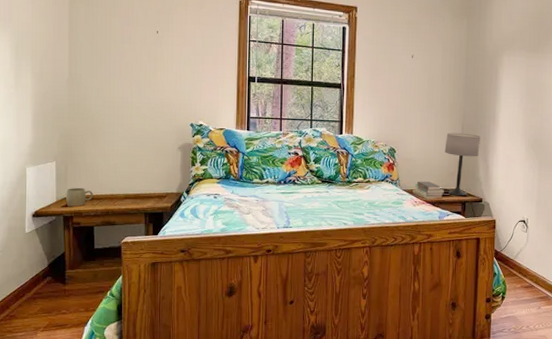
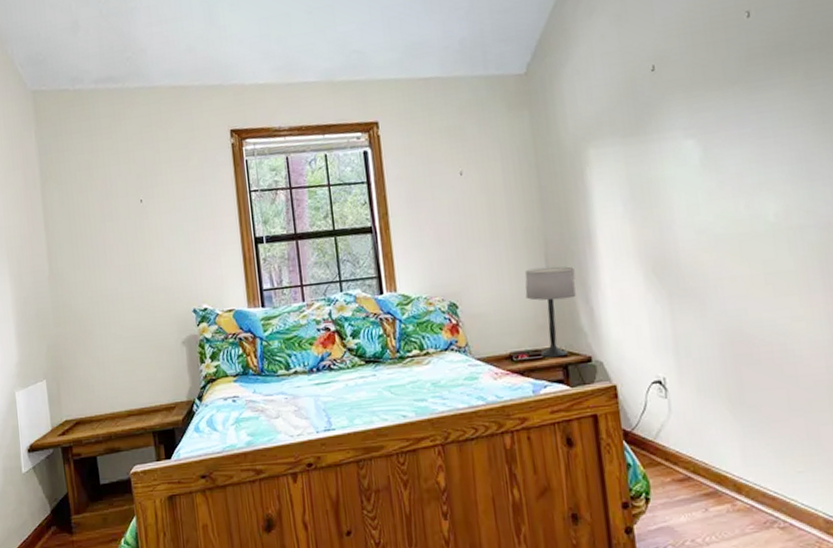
mug: present [66,188,93,207] -> none [61,409,91,434]
books: present [413,181,444,200] -> none [489,342,534,368]

